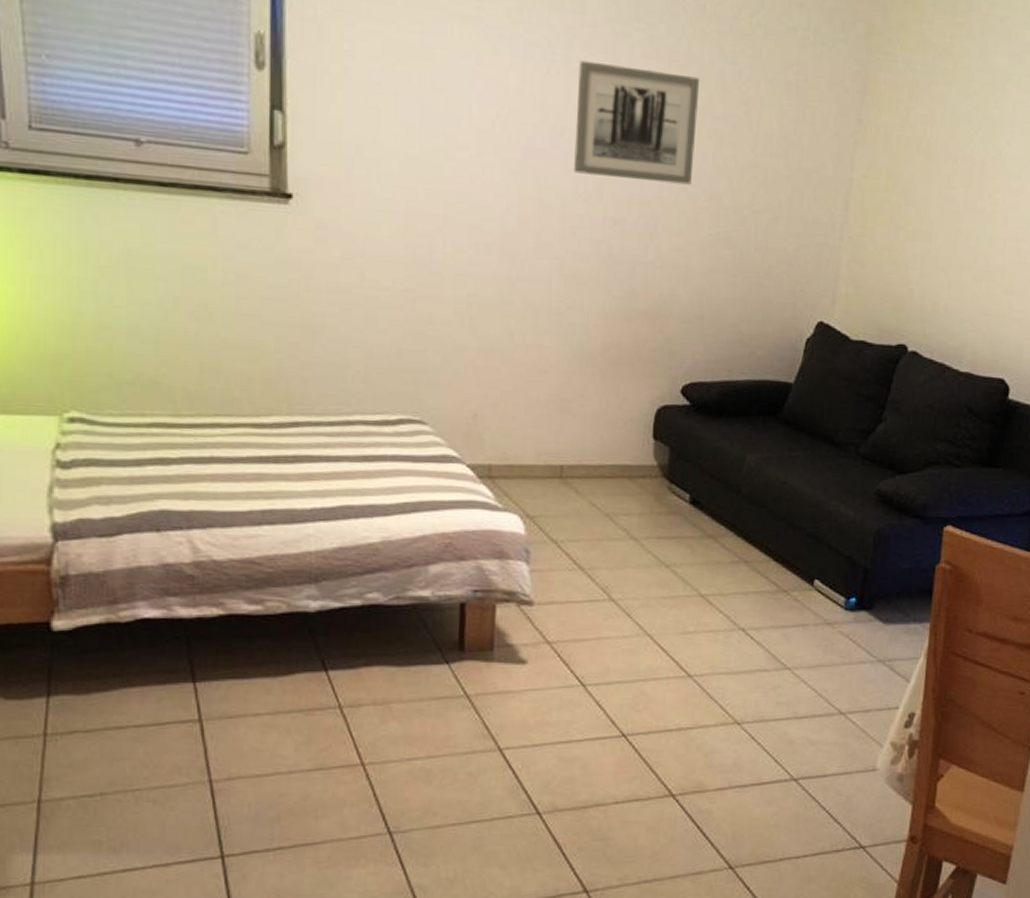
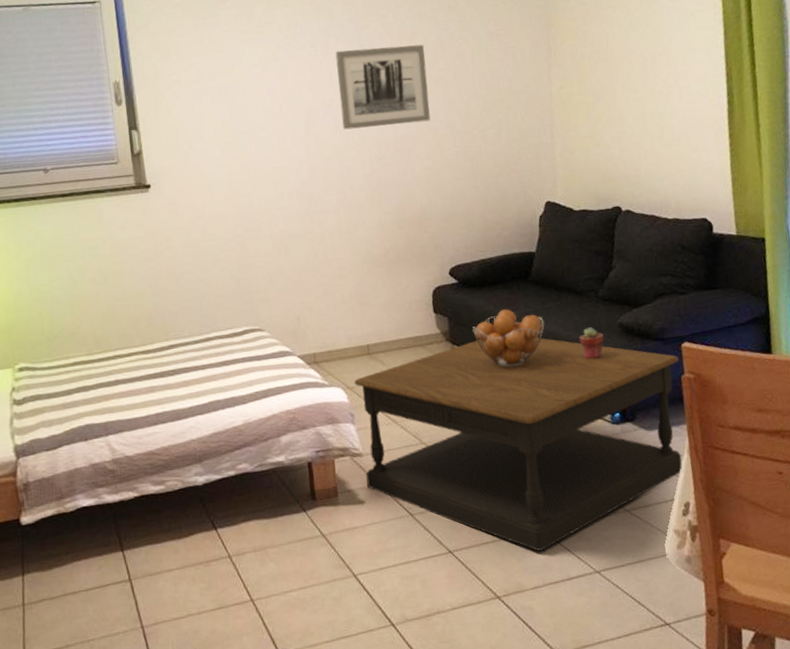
coffee table: none [532,482,937,747] -> present [354,337,683,551]
fruit basket: none [698,449,788,522] -> present [472,309,545,367]
potted succulent: none [826,489,856,529] -> present [579,327,604,359]

